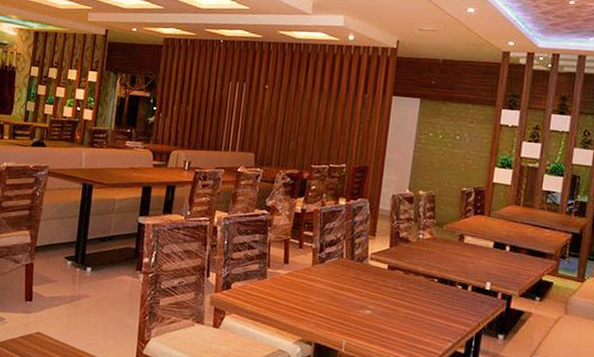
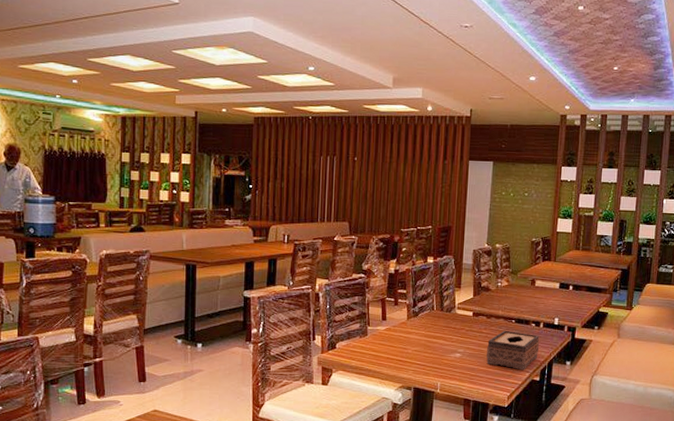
tissue box: none [401,289,467,339] -> present [486,330,540,370]

